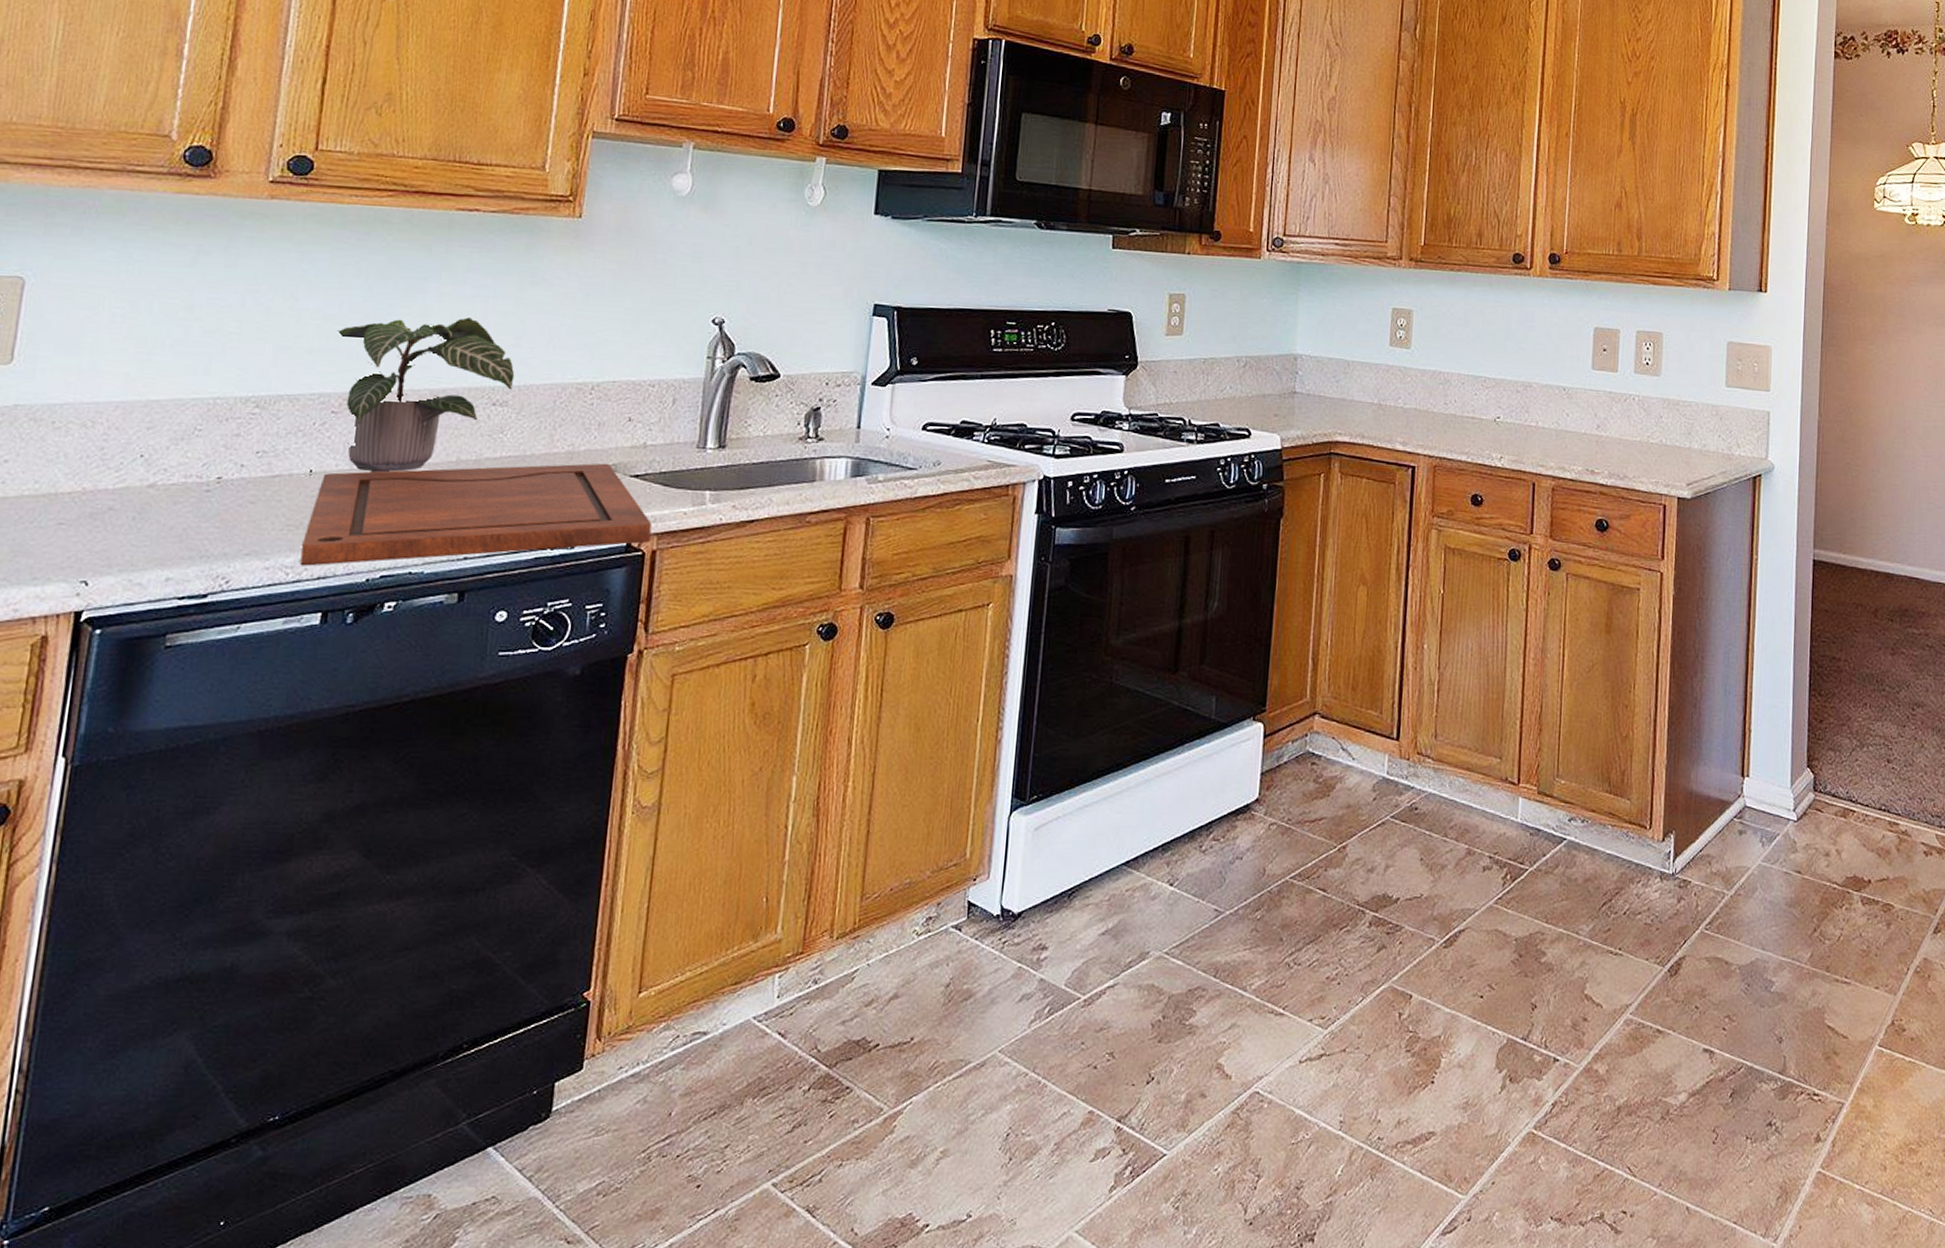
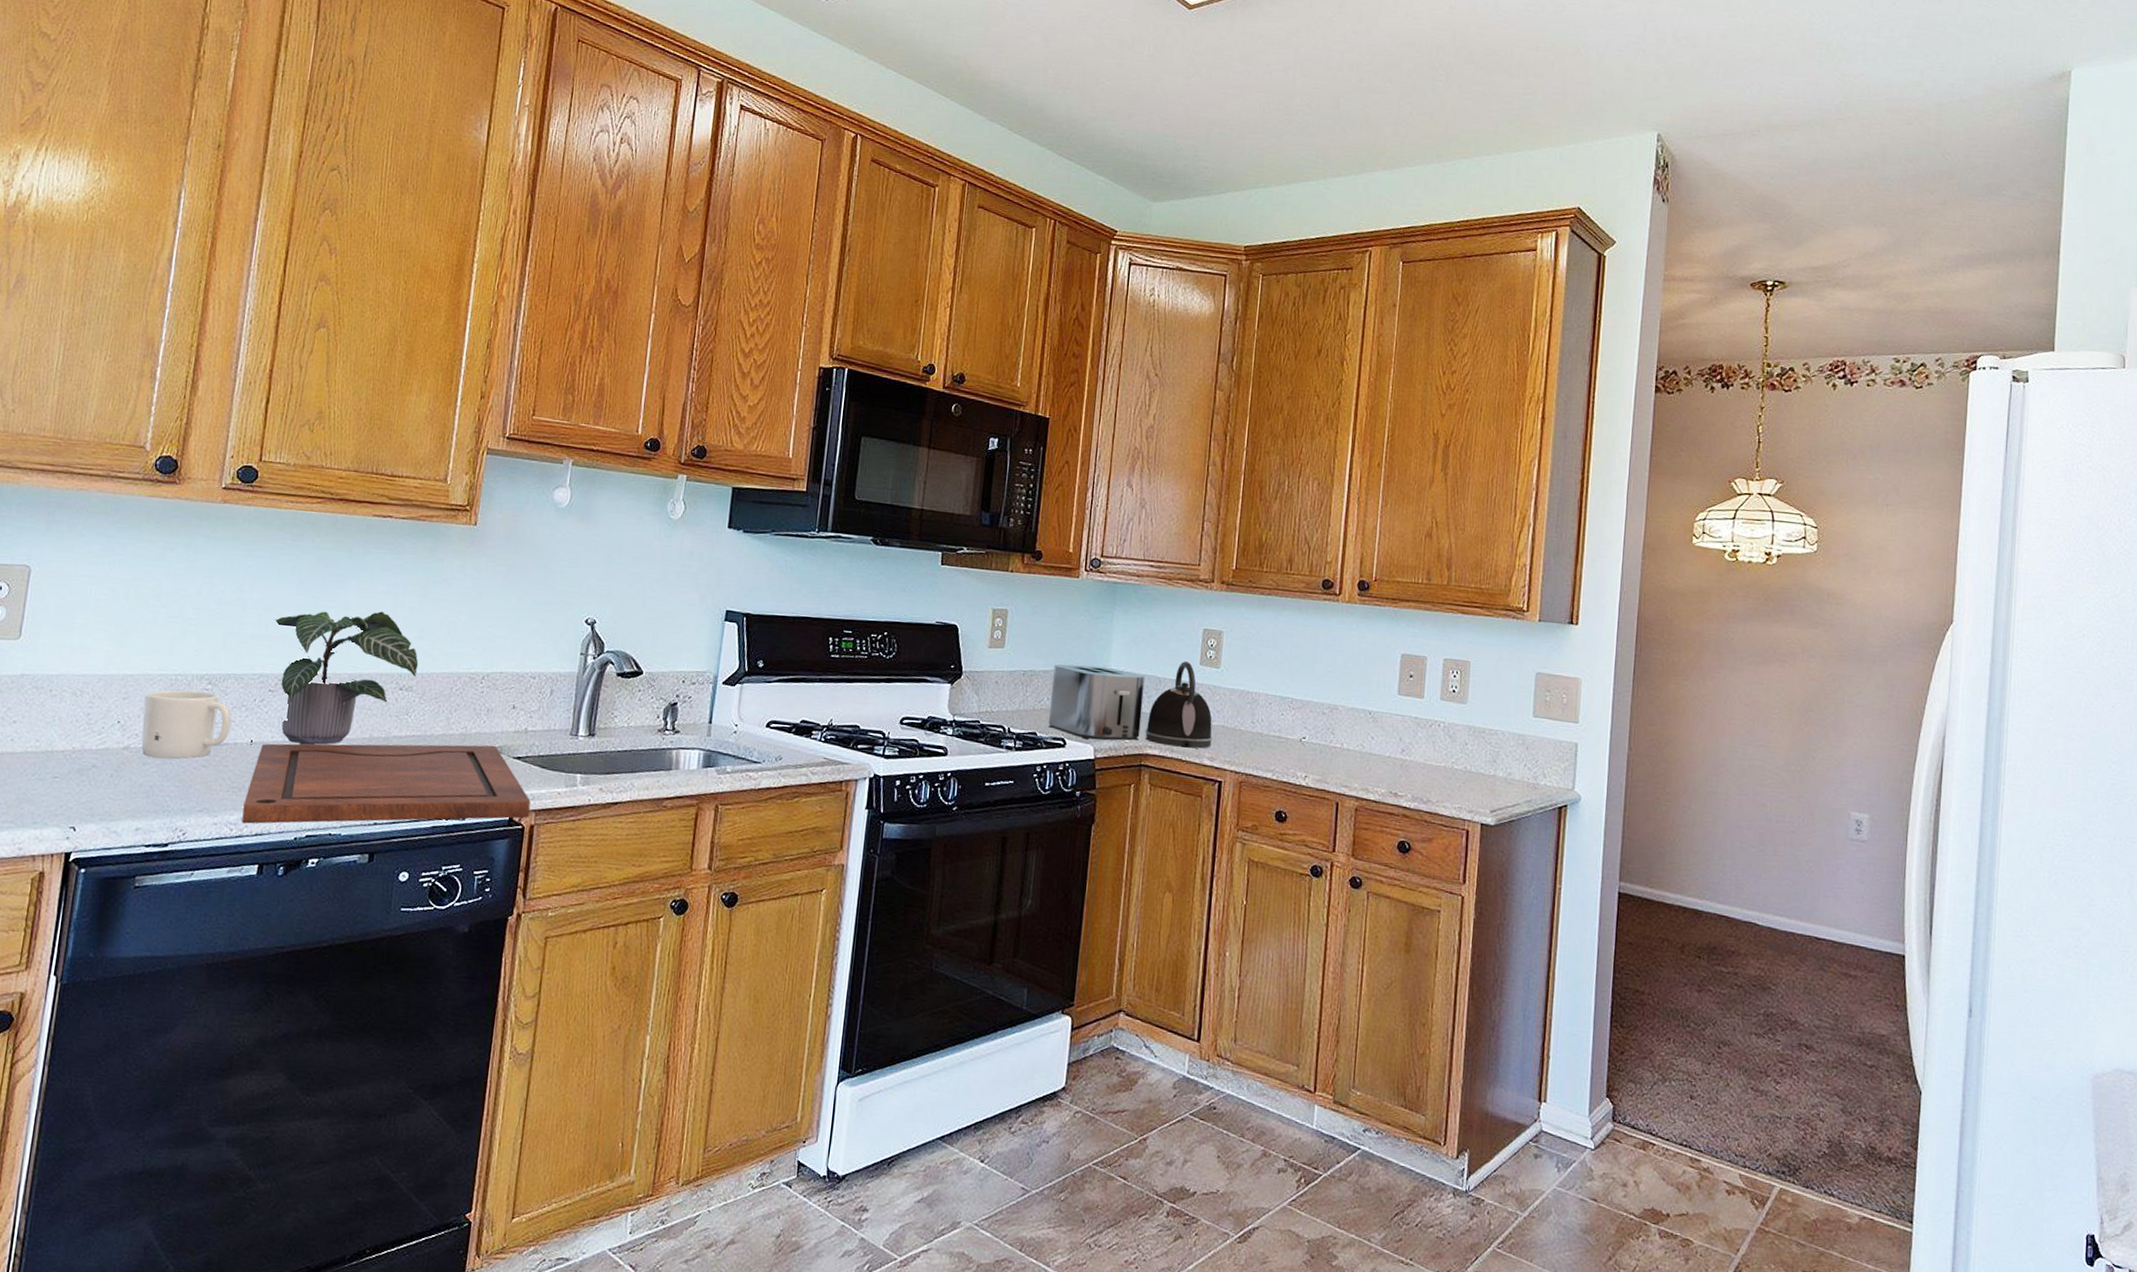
mug: none [171,415,286,497] -> present [141,690,232,760]
toaster: none [1231,350,1333,430] -> present [1048,664,1145,741]
kettle: none [1333,343,1405,434] -> present [1144,661,1213,749]

